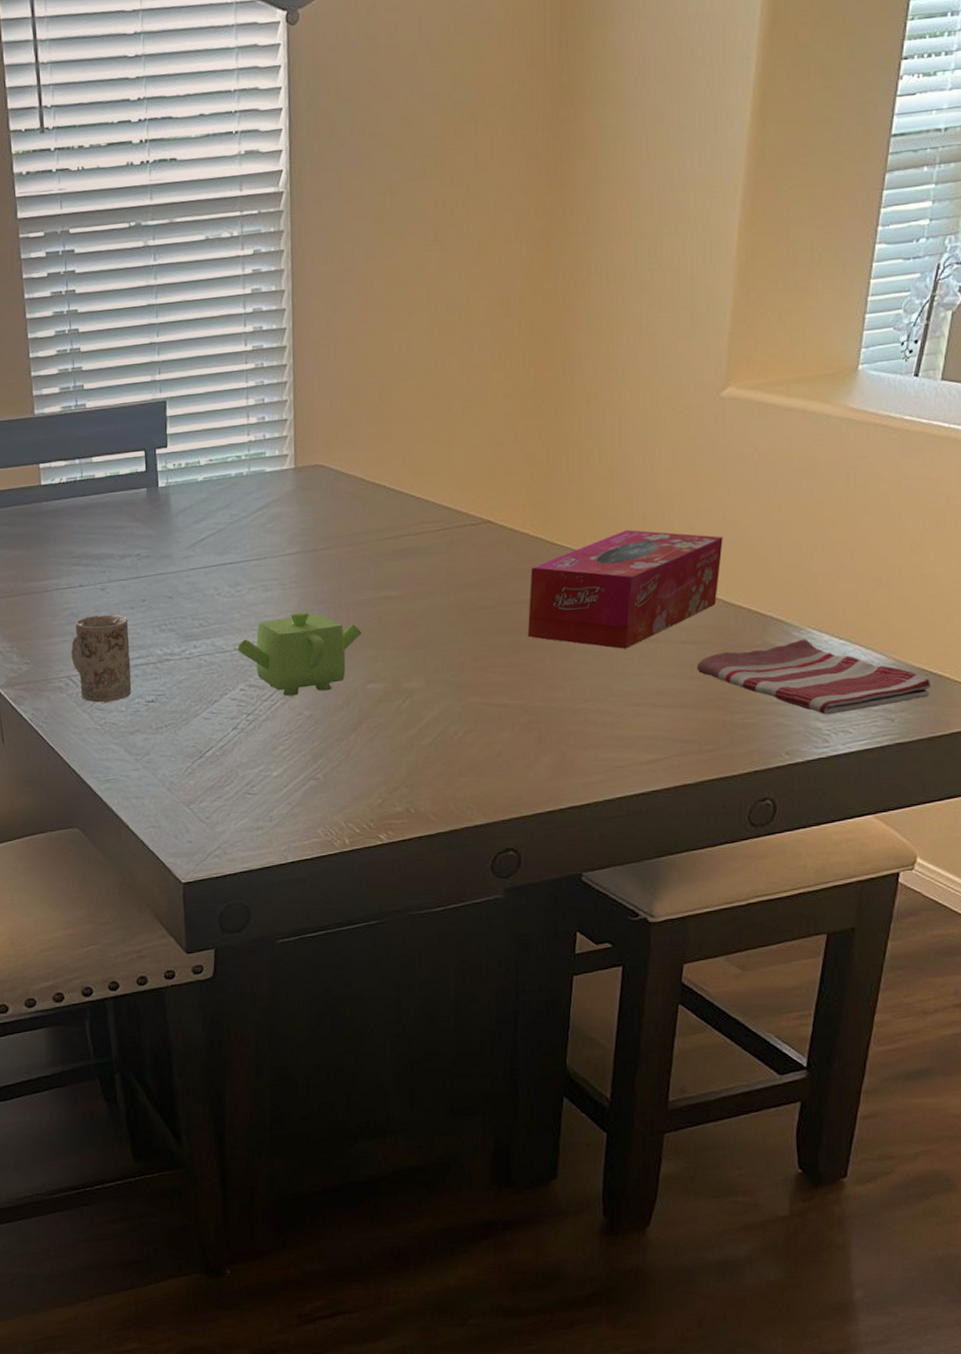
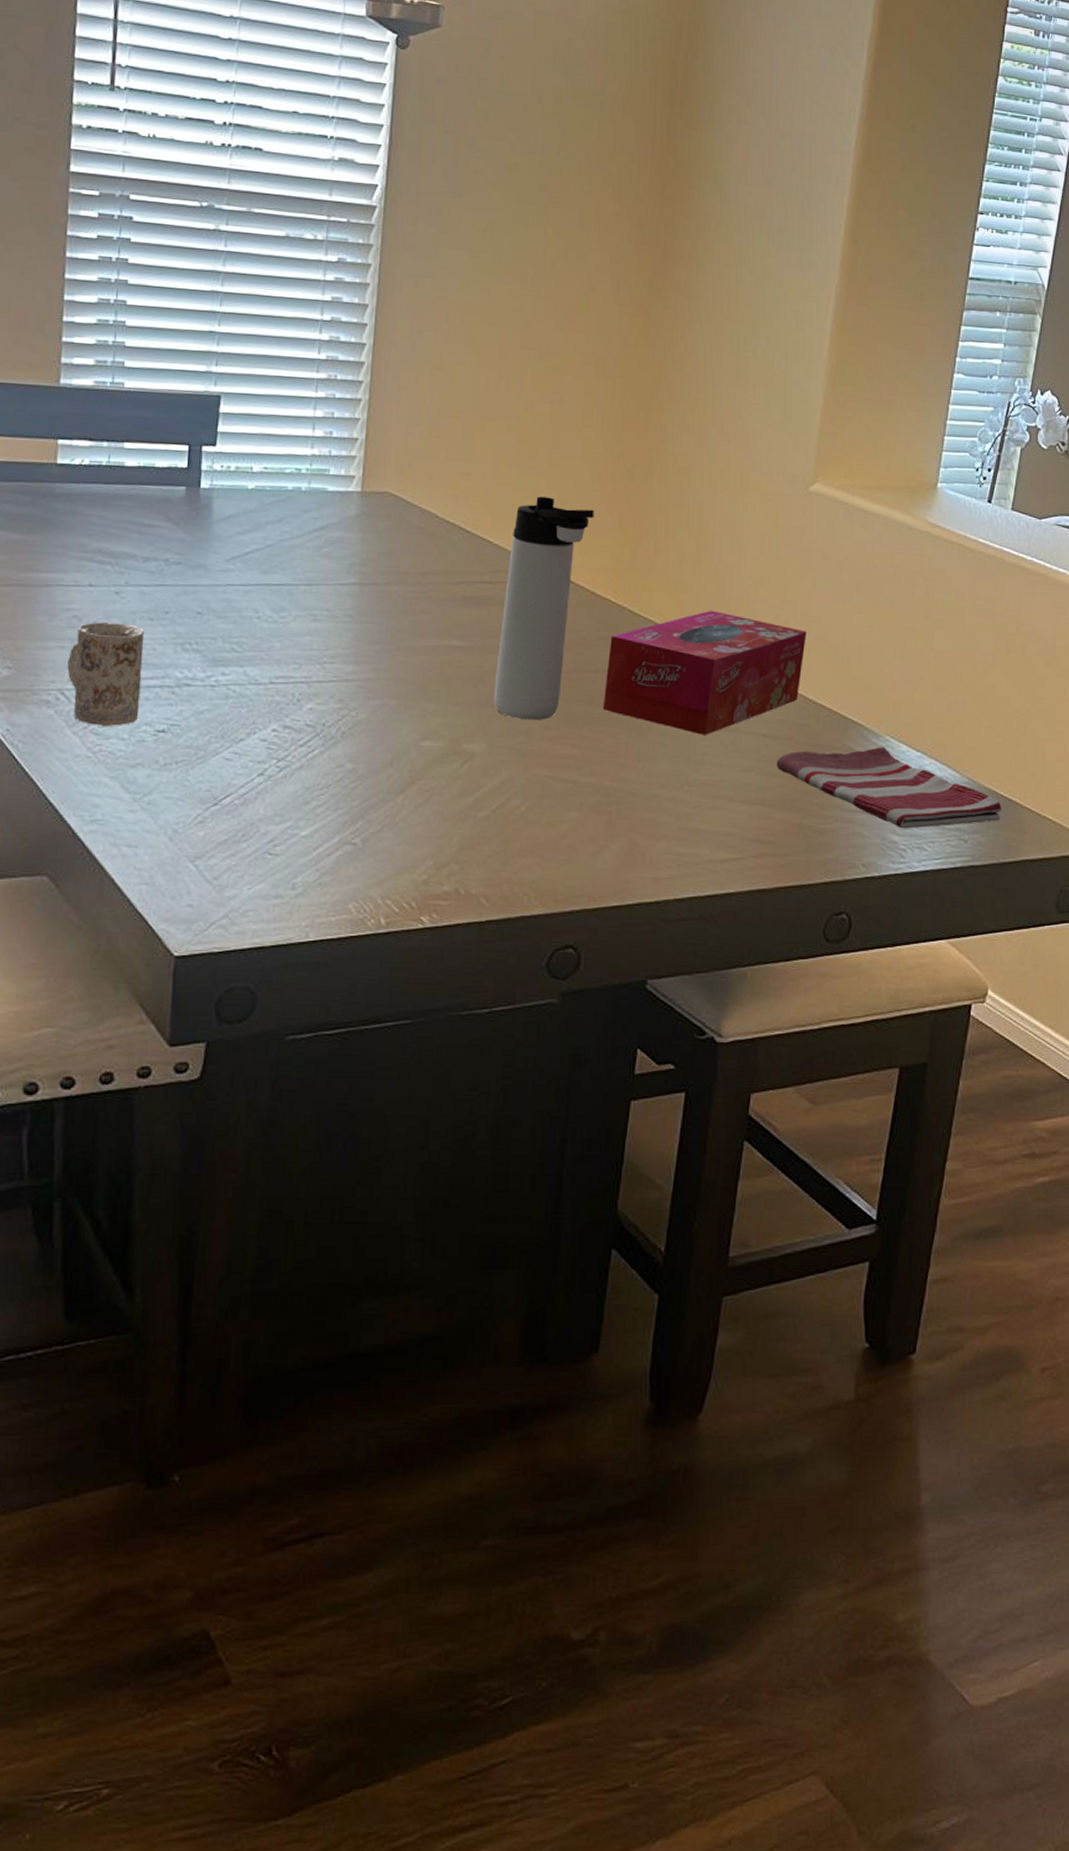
teapot: present [237,611,362,696] -> none [274,649,421,744]
thermos bottle: none [427,445,508,655] -> present [493,496,594,721]

